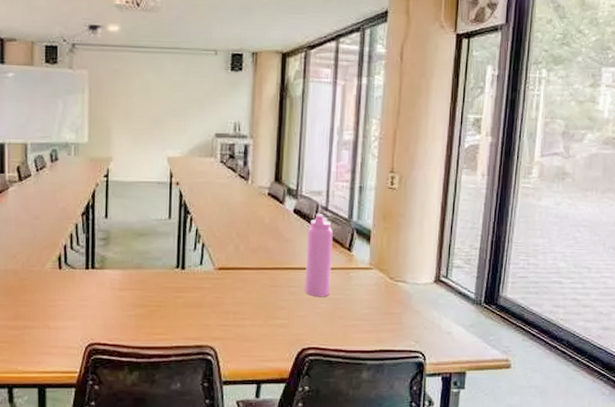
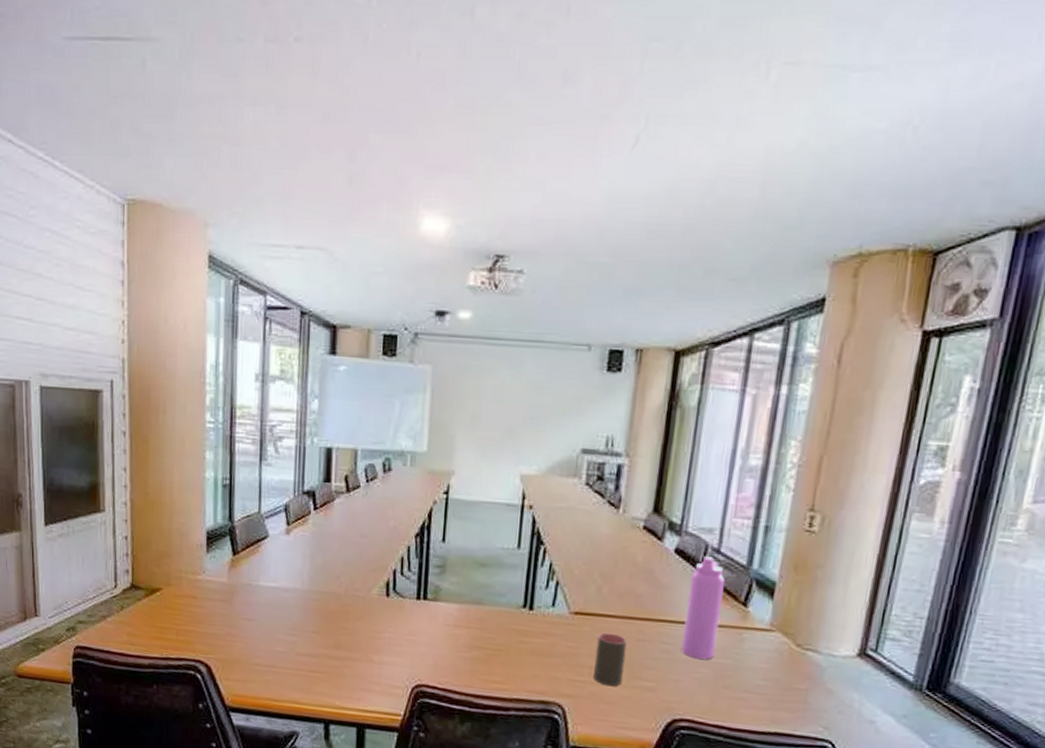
cup: none [238,282,262,327] -> present [593,632,628,687]

